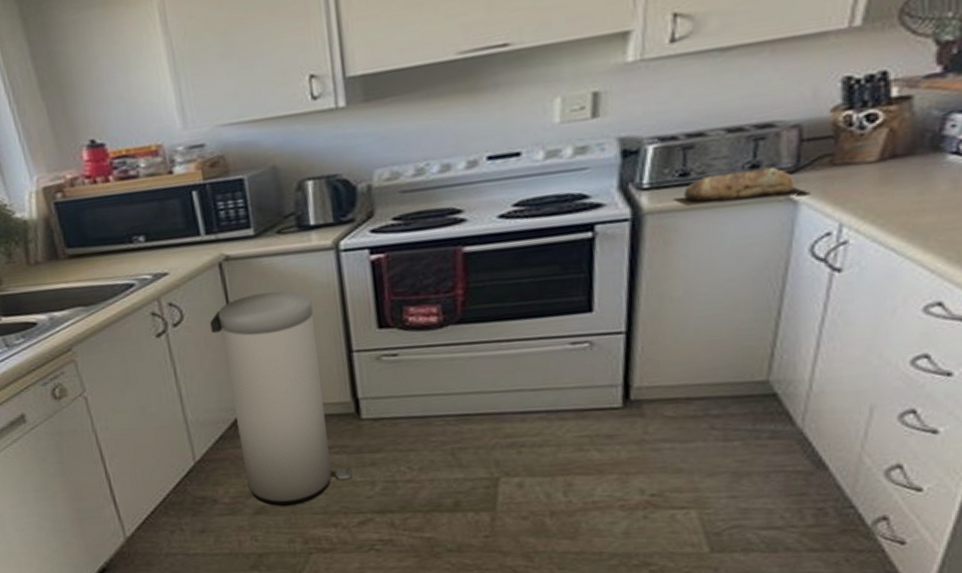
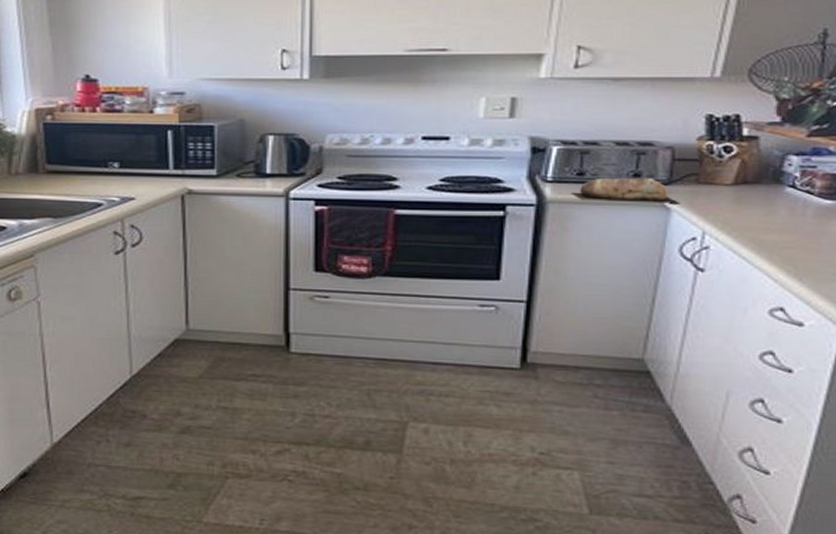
pedal bin: present [210,291,353,506] -> none [166,227,276,428]

